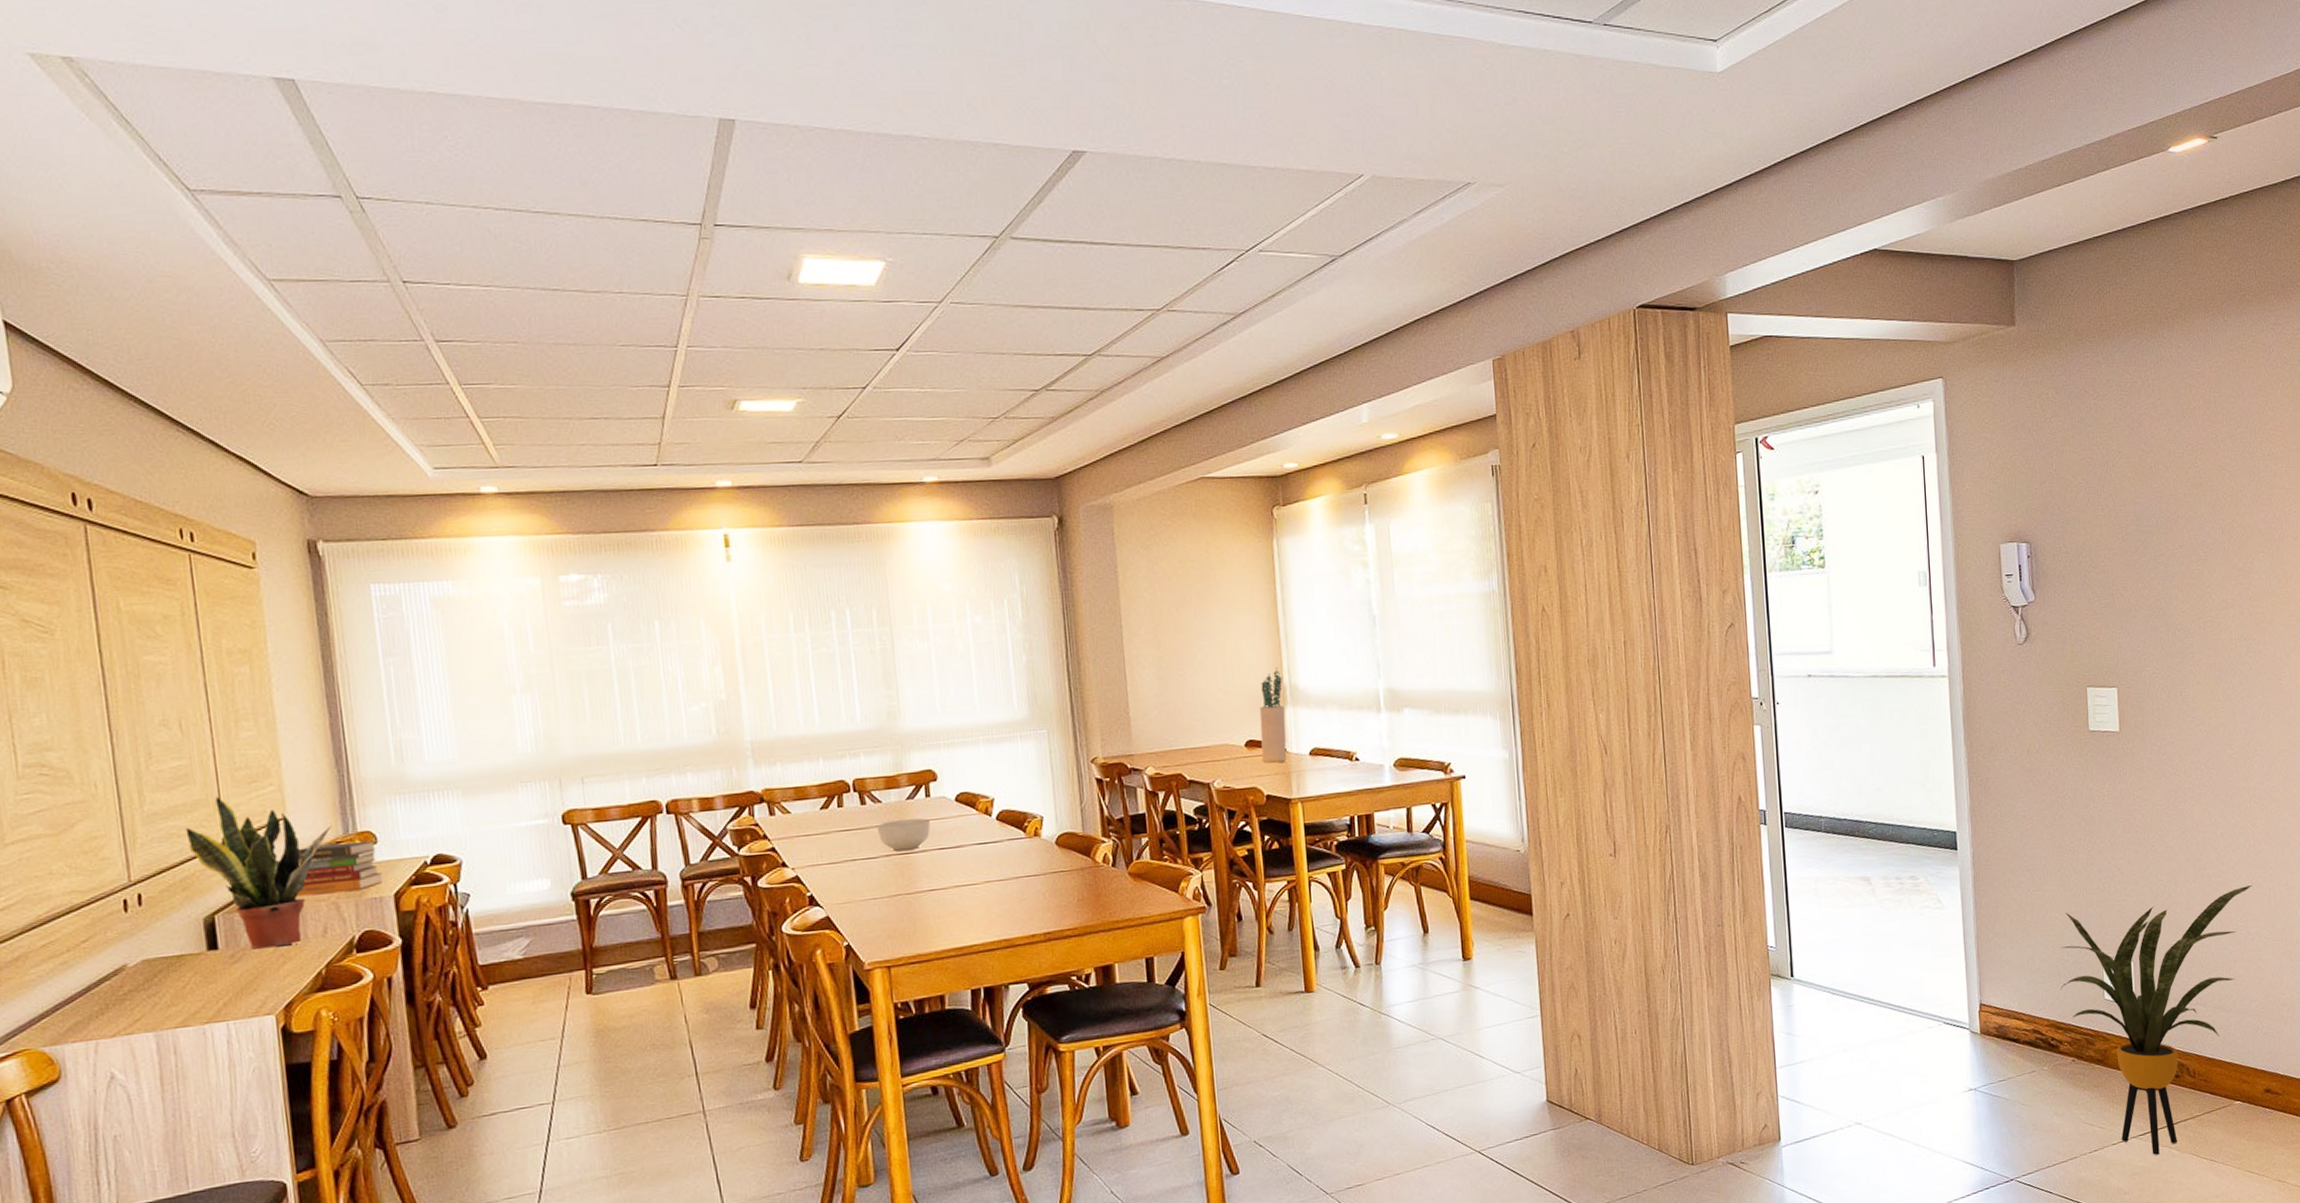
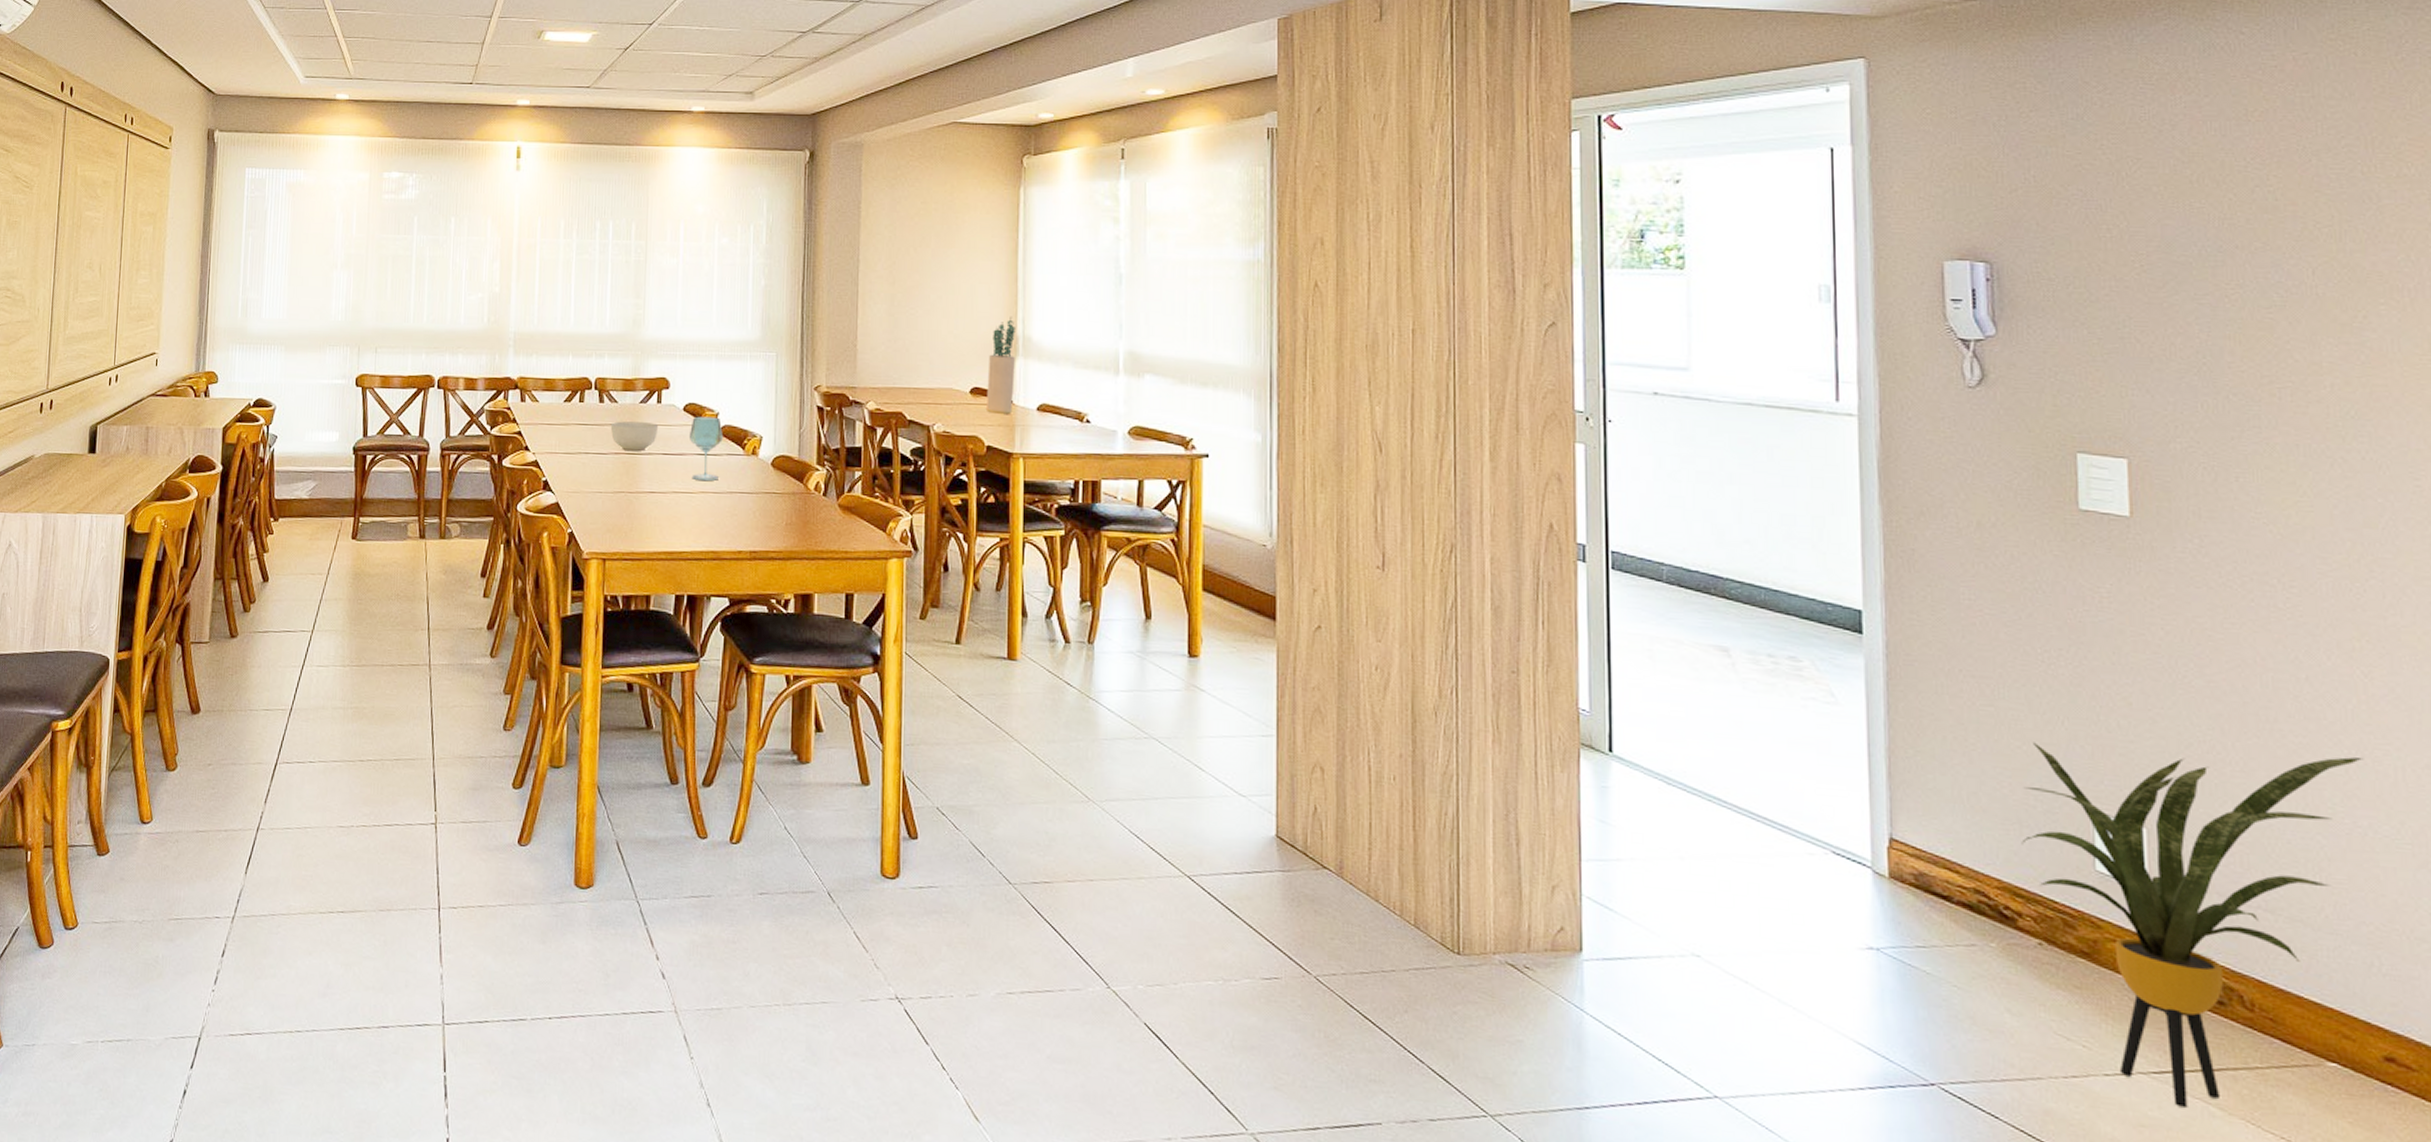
potted plant: present [185,796,332,949] -> none [90,329,189,459]
books: present [297,840,384,897] -> none [155,378,218,420]
wine glass: none [964,803,1003,871] -> present [688,416,724,482]

